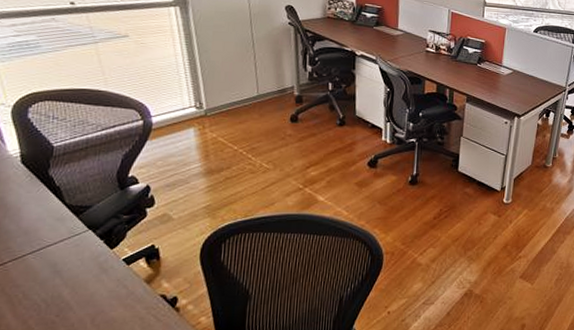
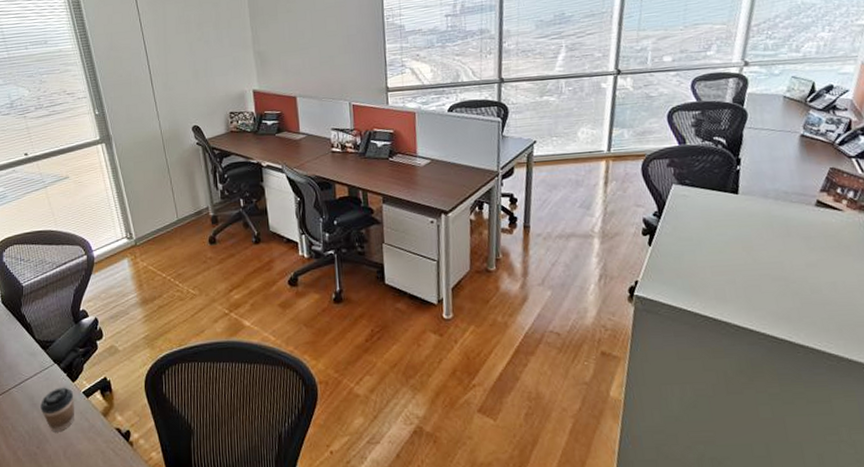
coffee cup: none [65,254,111,300] -> present [40,387,74,432]

